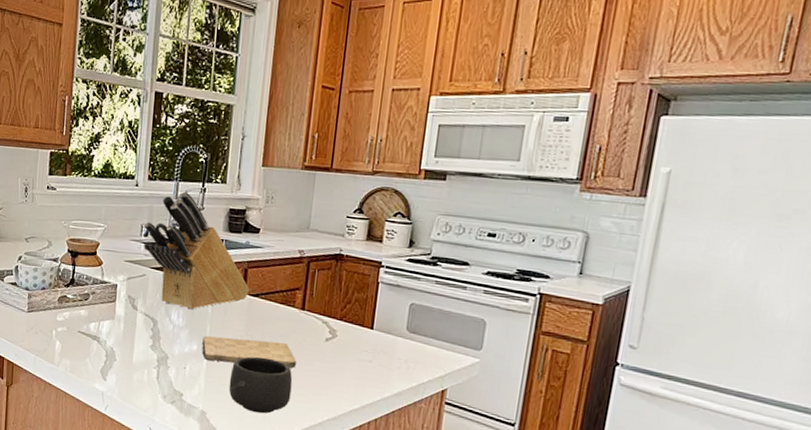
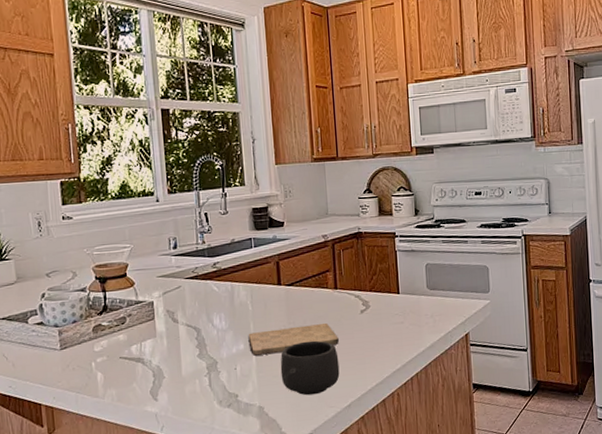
knife block: present [144,191,250,310] -> none [171,199,285,311]

